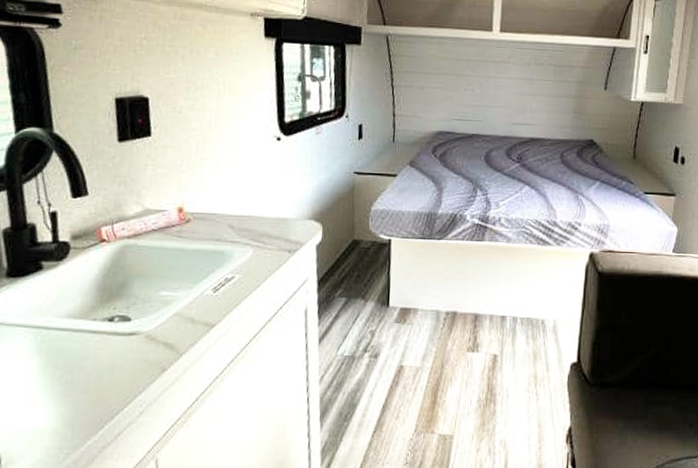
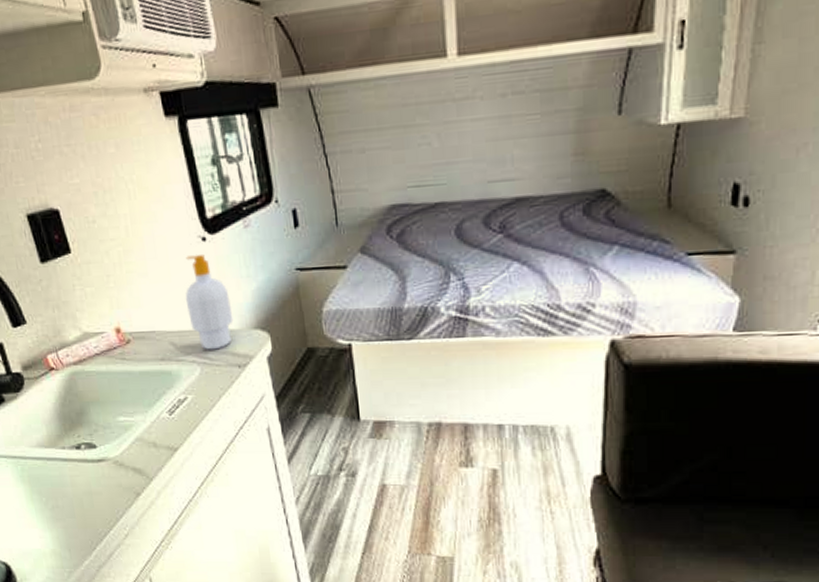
soap bottle: none [251,151,293,235] -> present [185,255,234,350]

